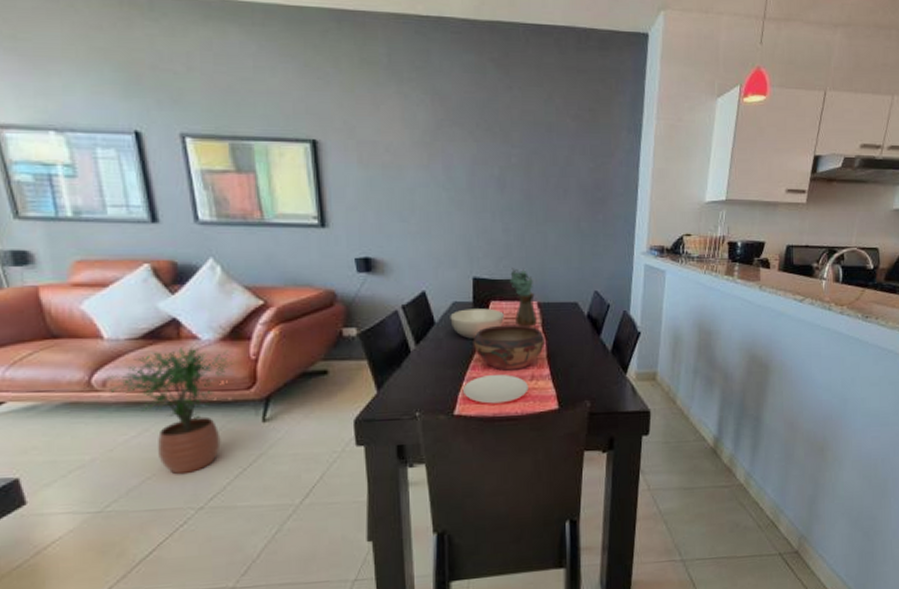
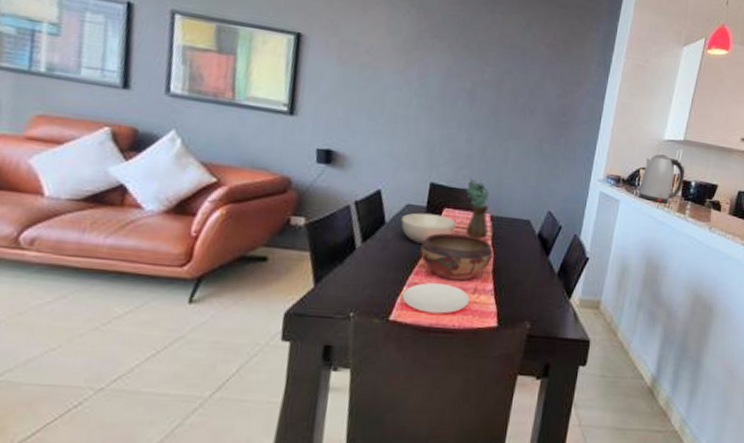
potted plant: present [108,346,234,475] -> none [36,214,172,350]
kettle: none [683,218,730,268] -> present [638,154,685,204]

